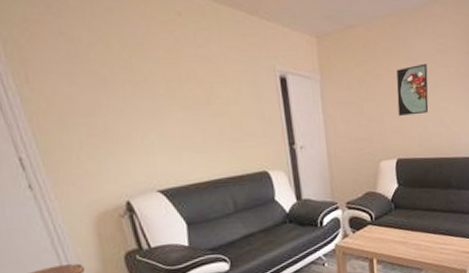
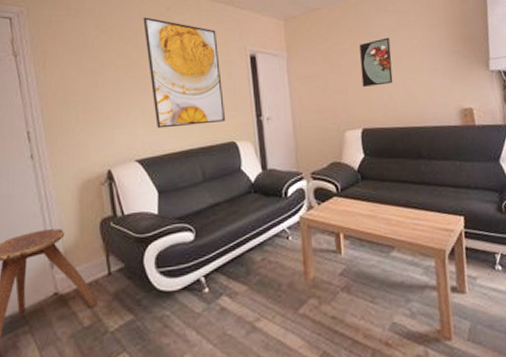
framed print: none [149,23,256,156] -> present [143,17,226,129]

